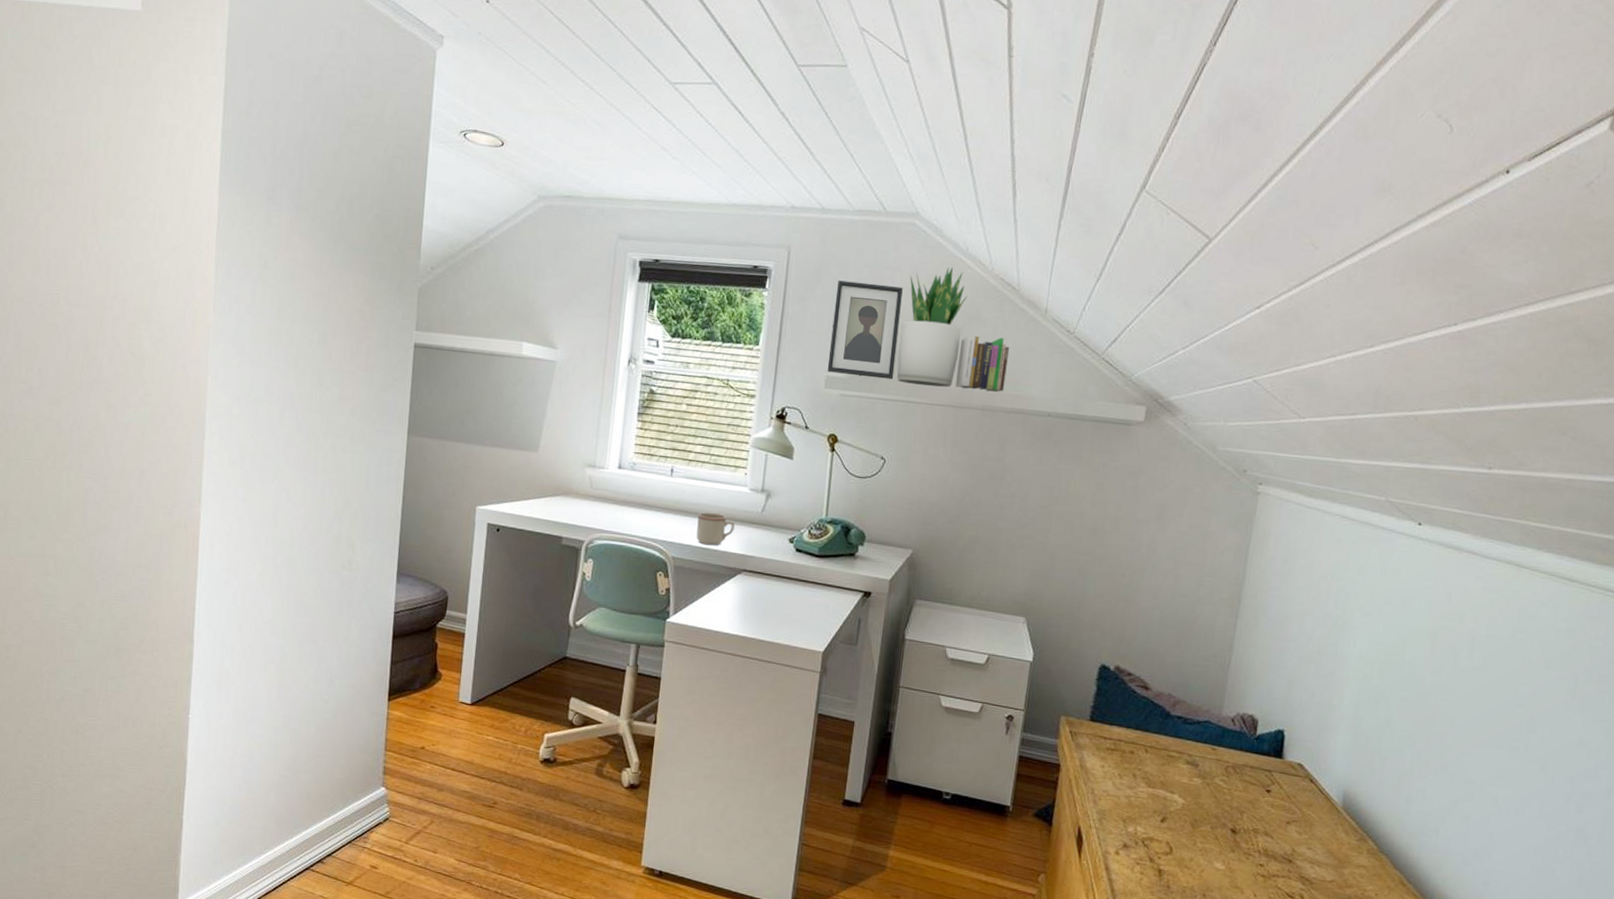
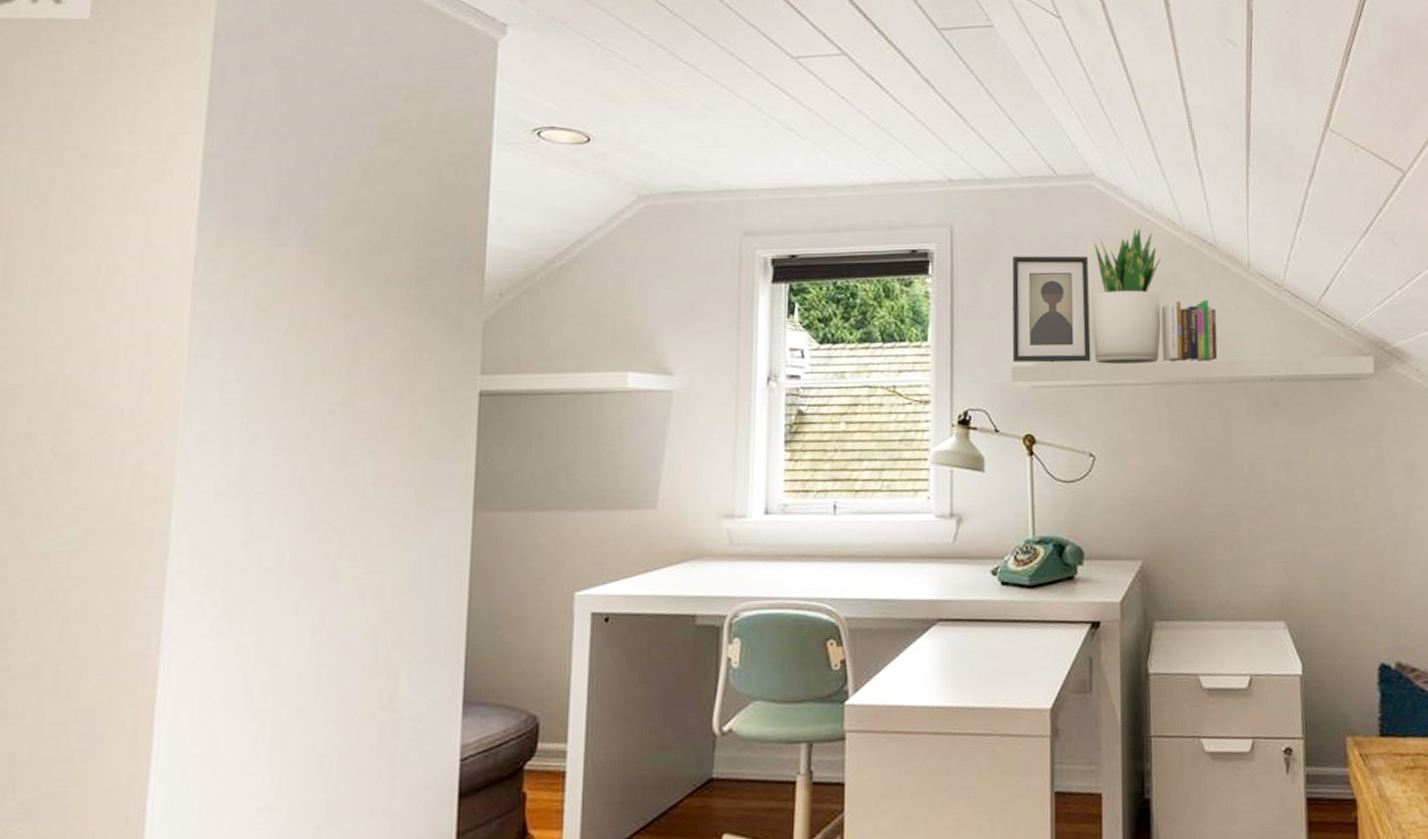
mug: present [696,512,735,546] -> none [874,553,921,595]

